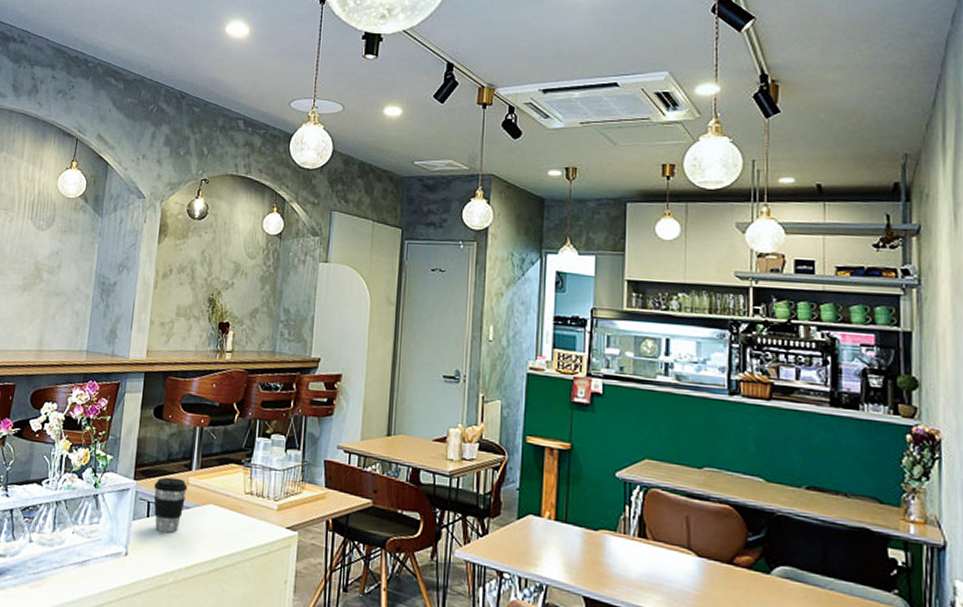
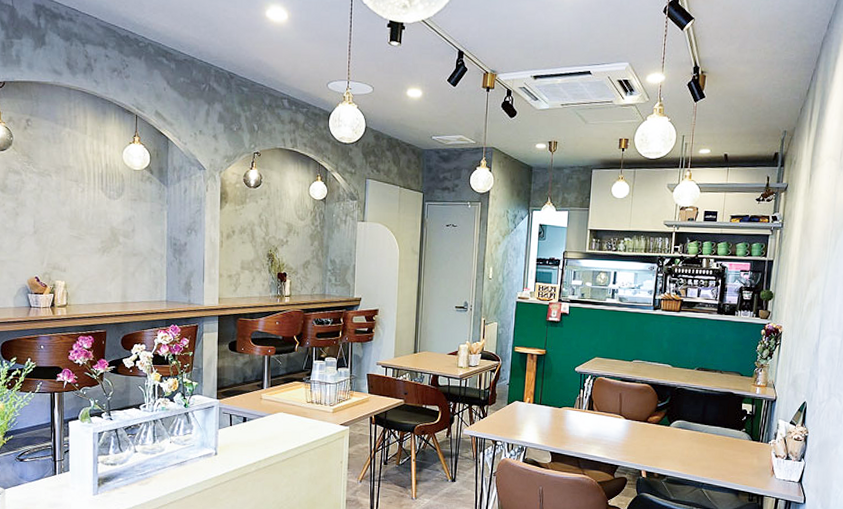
coffee cup: present [153,477,188,533] -> none [234,395,261,436]

